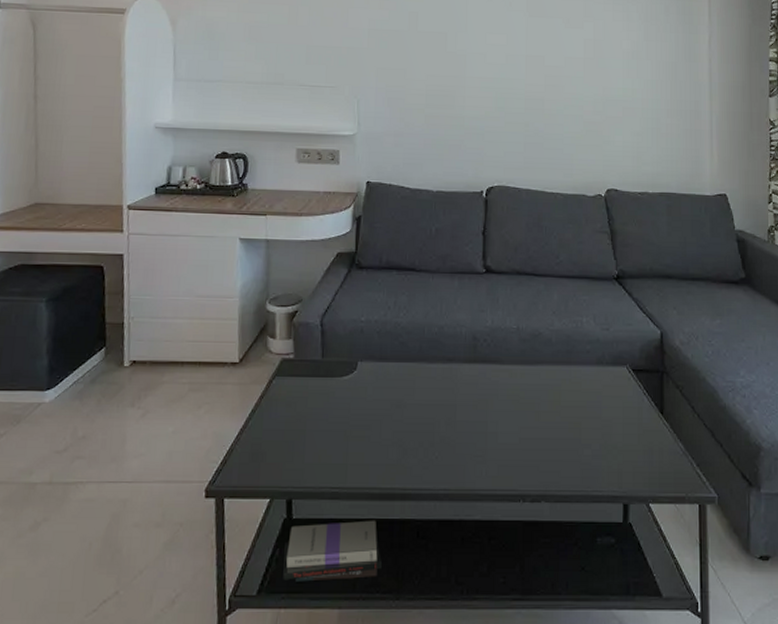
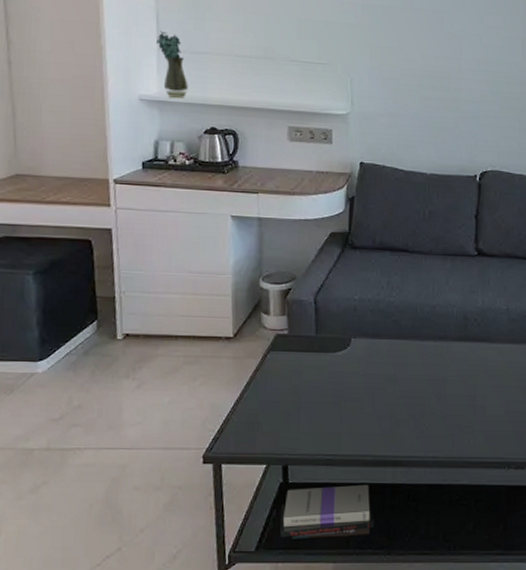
vase: none [173,61,202,126] -> present [157,30,188,100]

